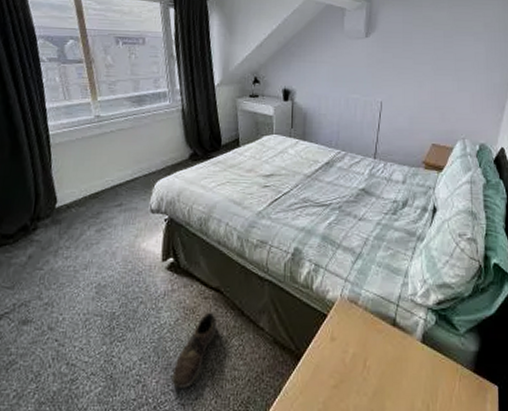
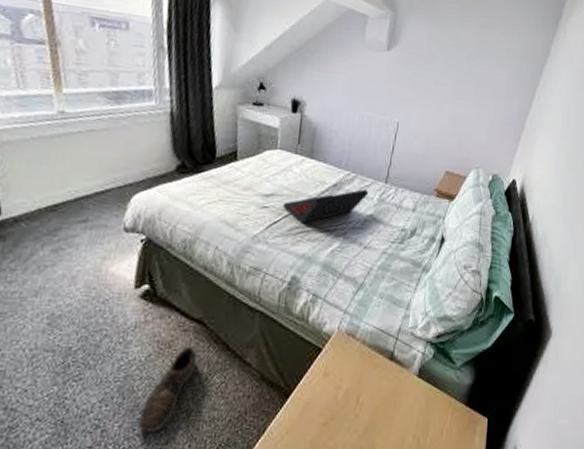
laptop: none [283,166,359,199] -> present [283,189,369,223]

